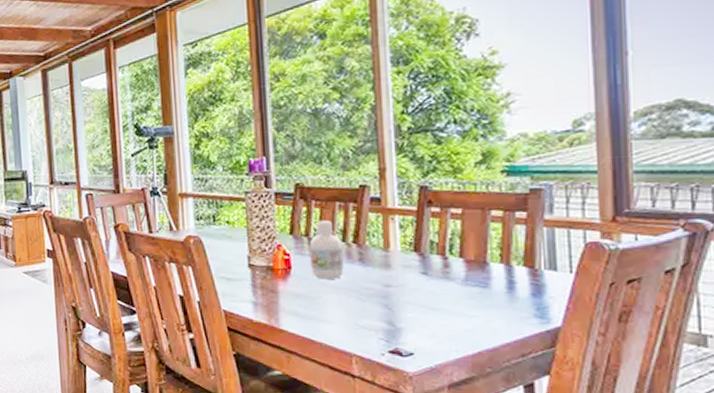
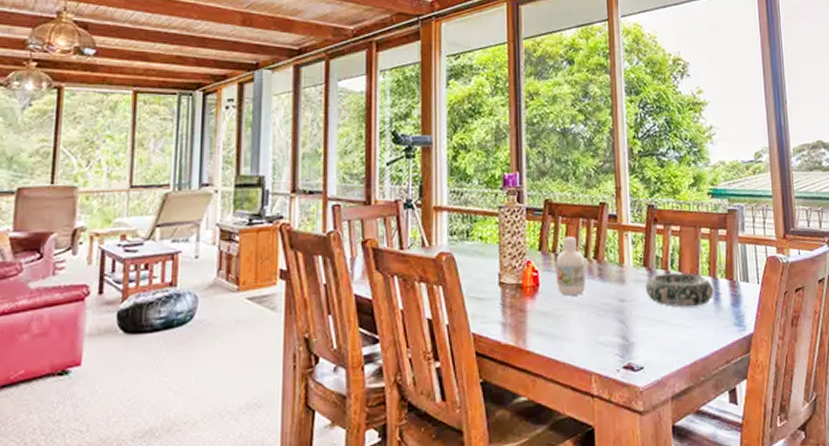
decorative bowl: none [415,259,507,295] -> present [645,273,714,307]

